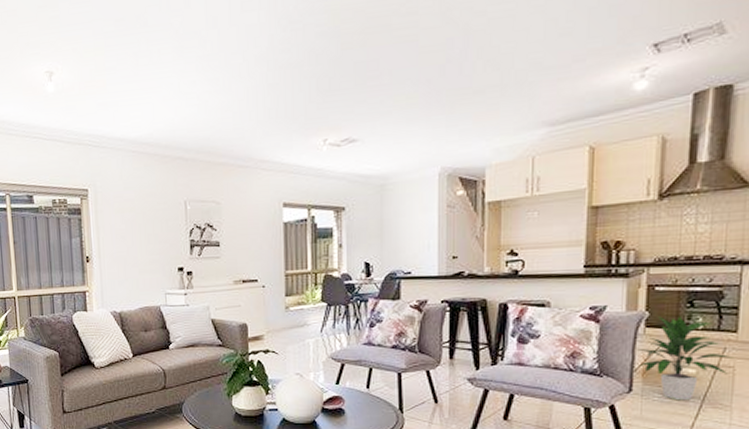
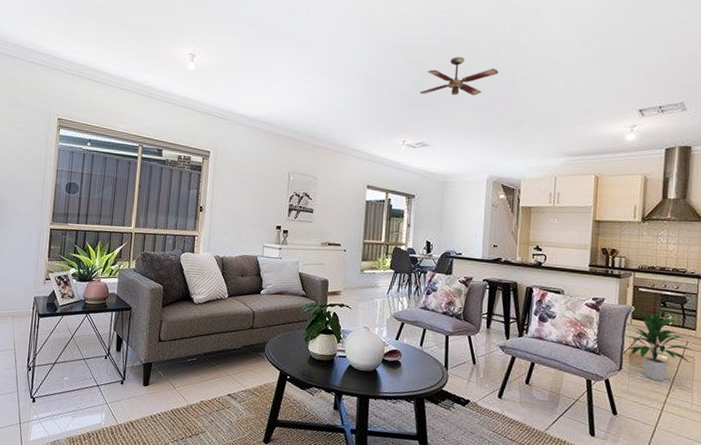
ceiling fan: none [339,13,446,74] -> present [419,57,498,96]

